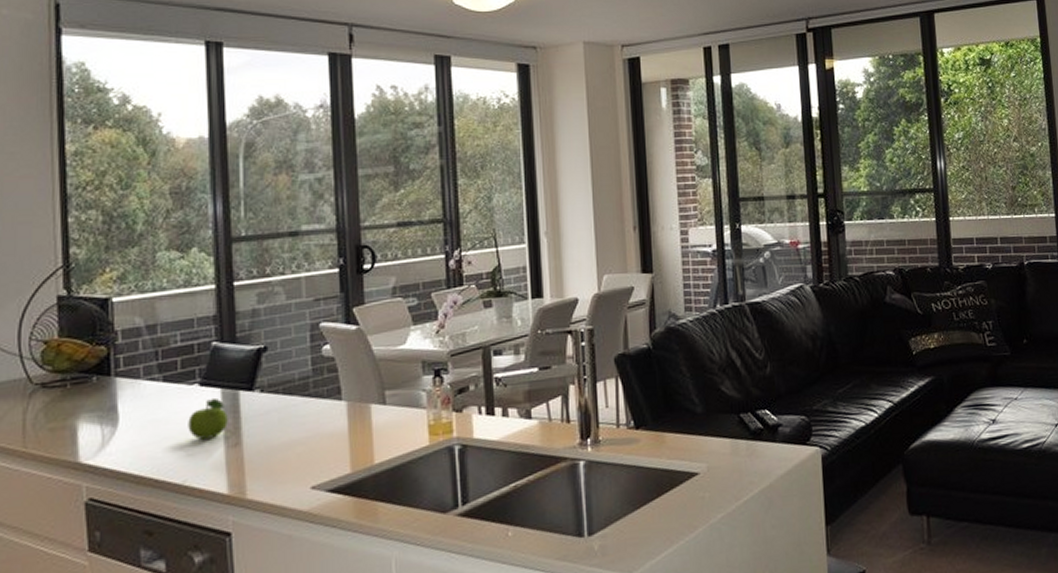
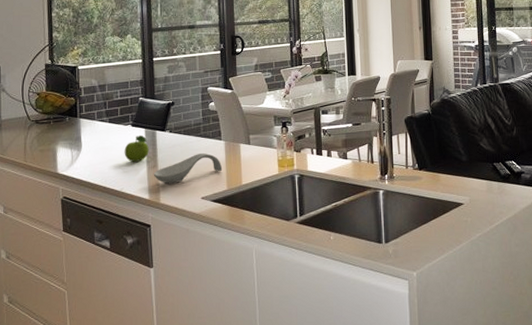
spoon rest: none [235,421,344,470] -> present [153,153,223,184]

